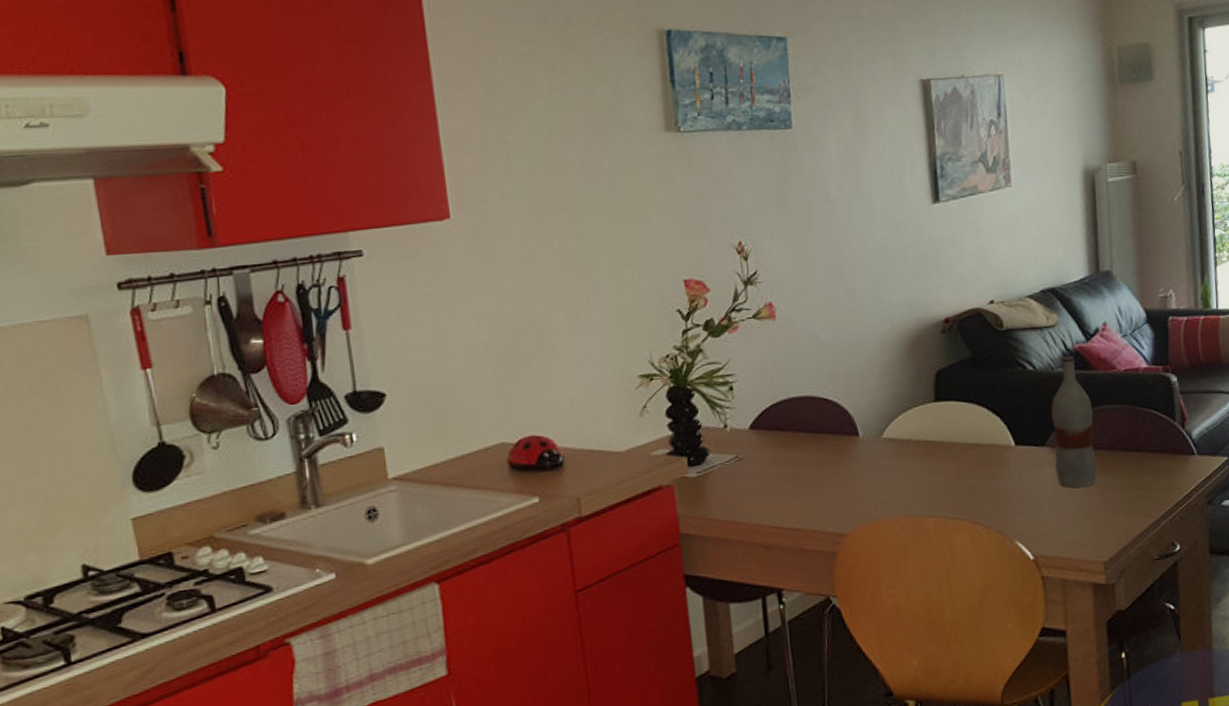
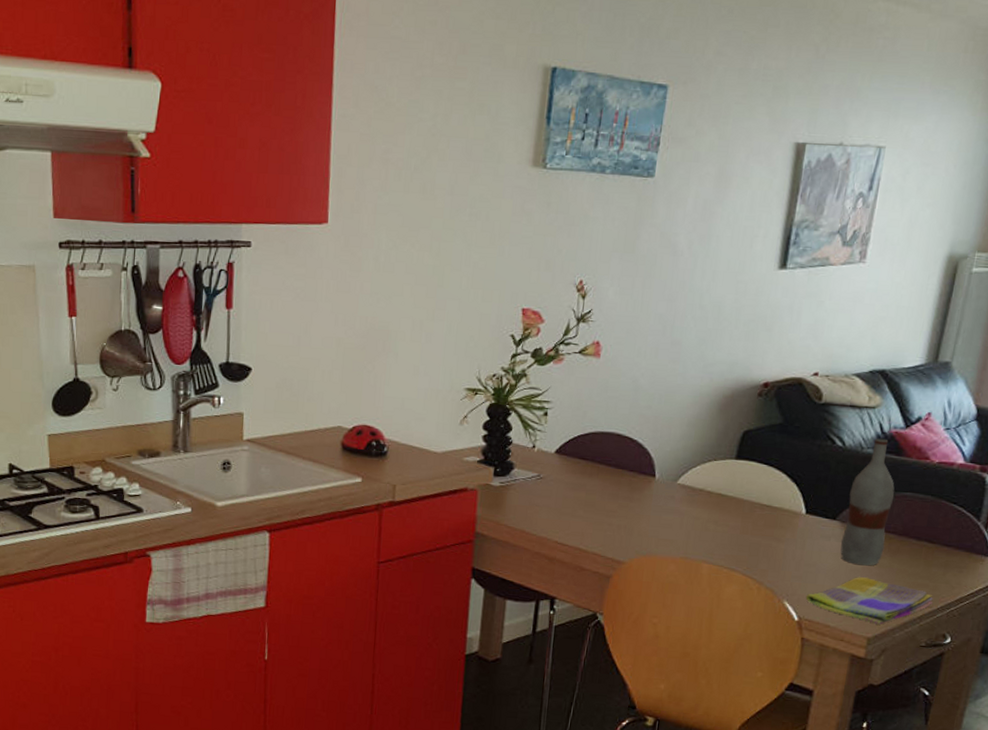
dish towel: none [1035,499,1154,547] -> present [805,577,933,625]

